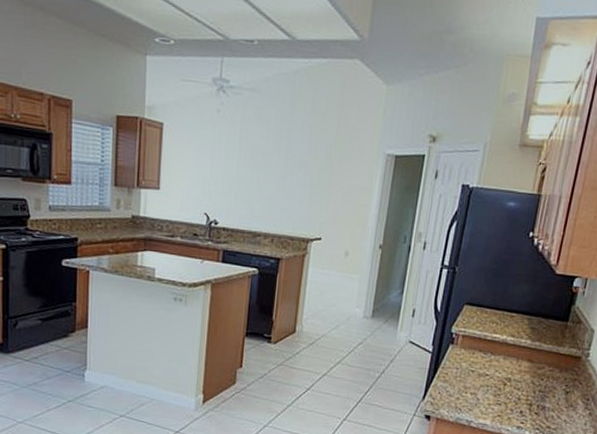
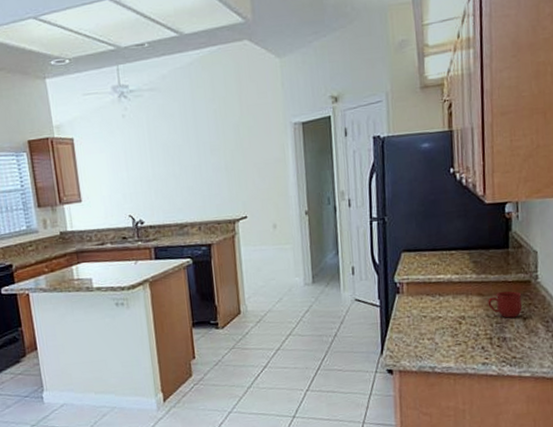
mug: none [535,362,570,389] -> present [488,291,522,318]

